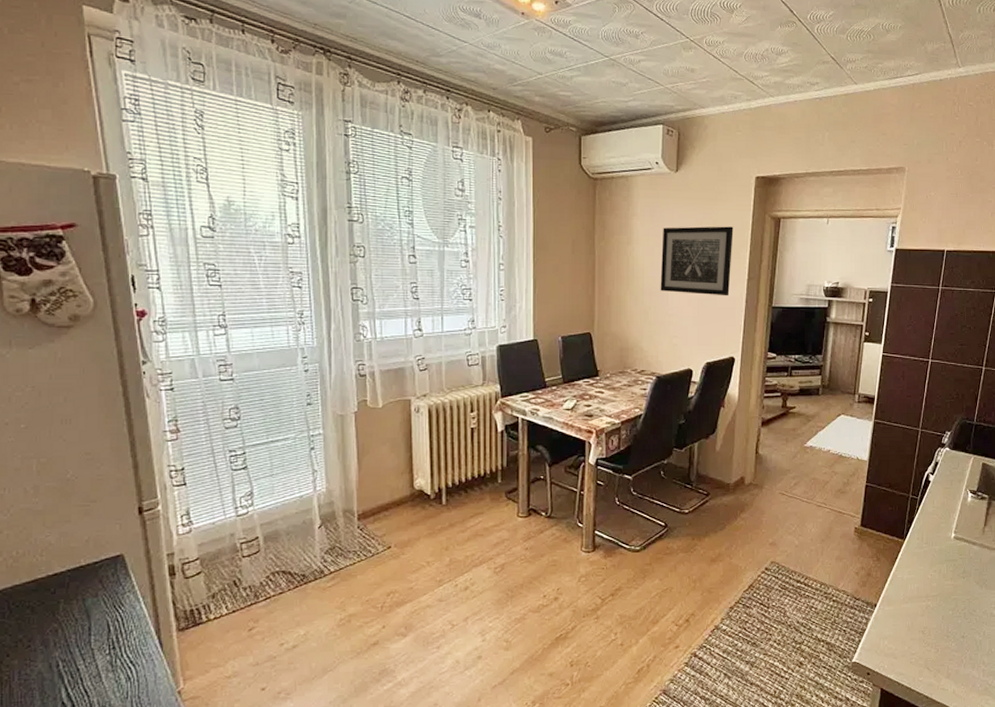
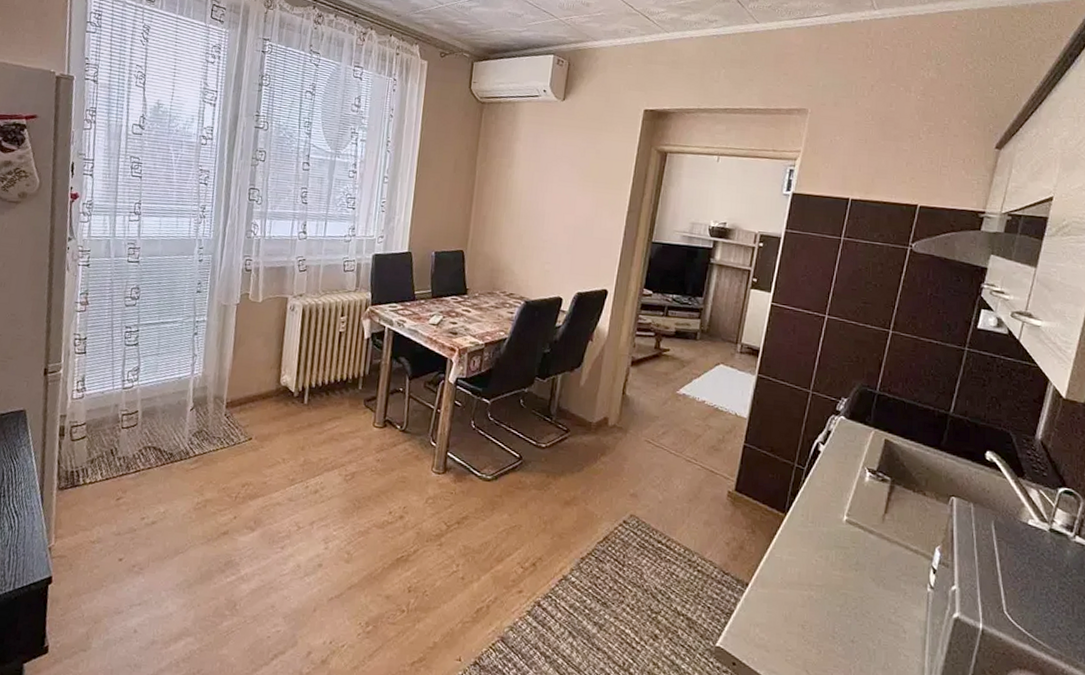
wall art: present [660,226,734,296] -> none [536,153,617,227]

